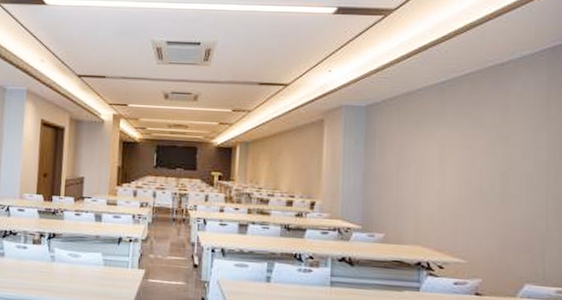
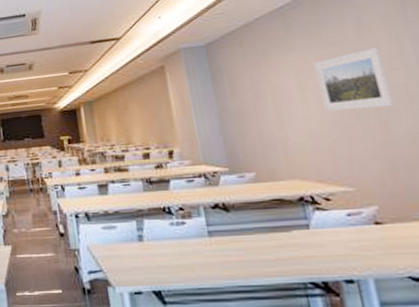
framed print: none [458,135,518,193] -> present [313,46,394,111]

